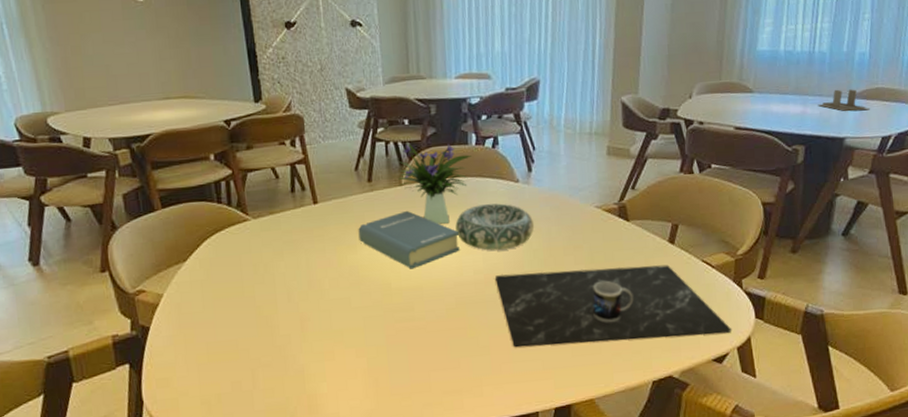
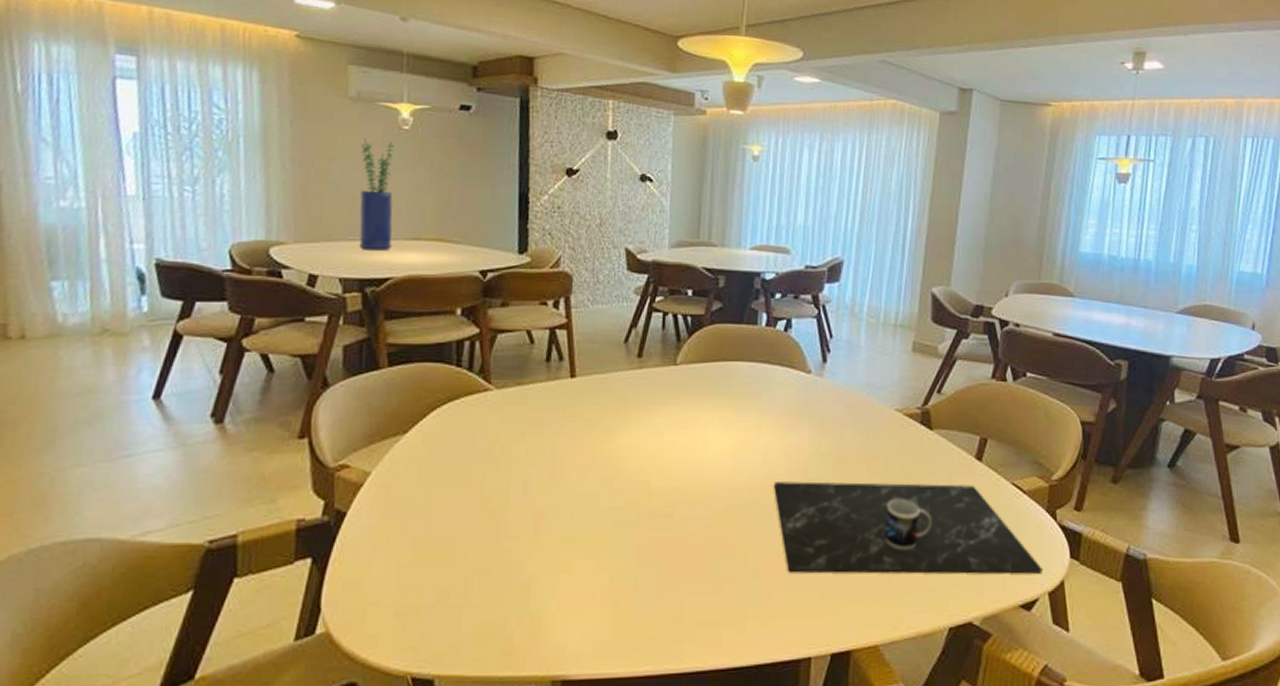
vase: none [105,14,147,113] -> present [359,138,394,252]
hardback book: present [358,210,460,269] -> none [619,394,738,466]
flower arrangement: present [397,141,471,224] -> none [671,315,760,414]
decorative bowl: present [455,203,535,250] -> none [733,396,825,451]
napkin holder: present [818,89,870,111] -> none [1143,302,1198,328]

